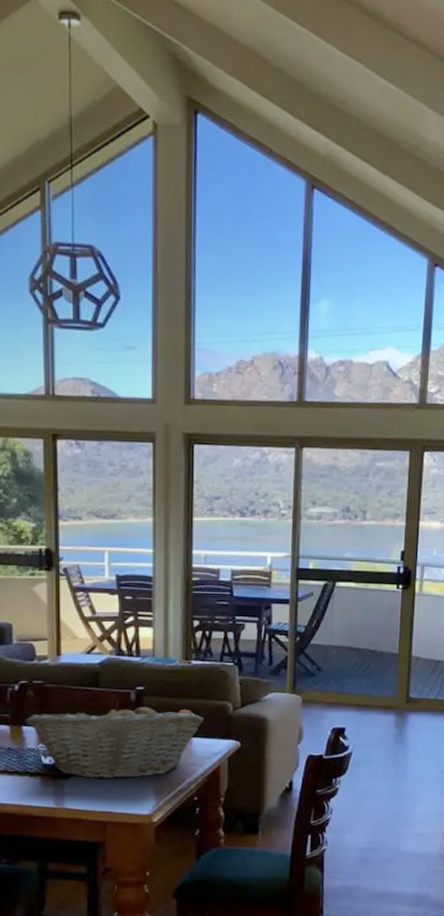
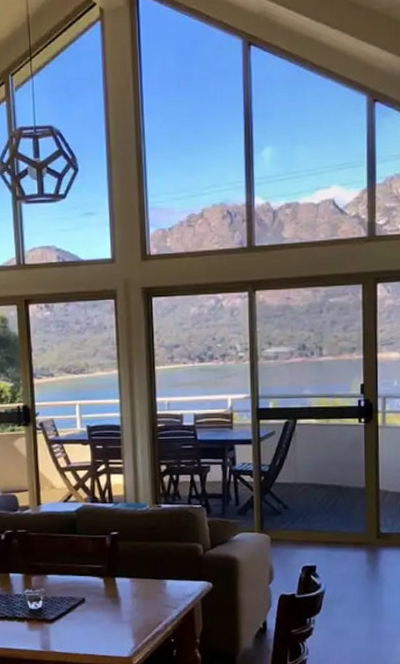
fruit basket: present [26,701,204,780] -> none [13,546,176,623]

